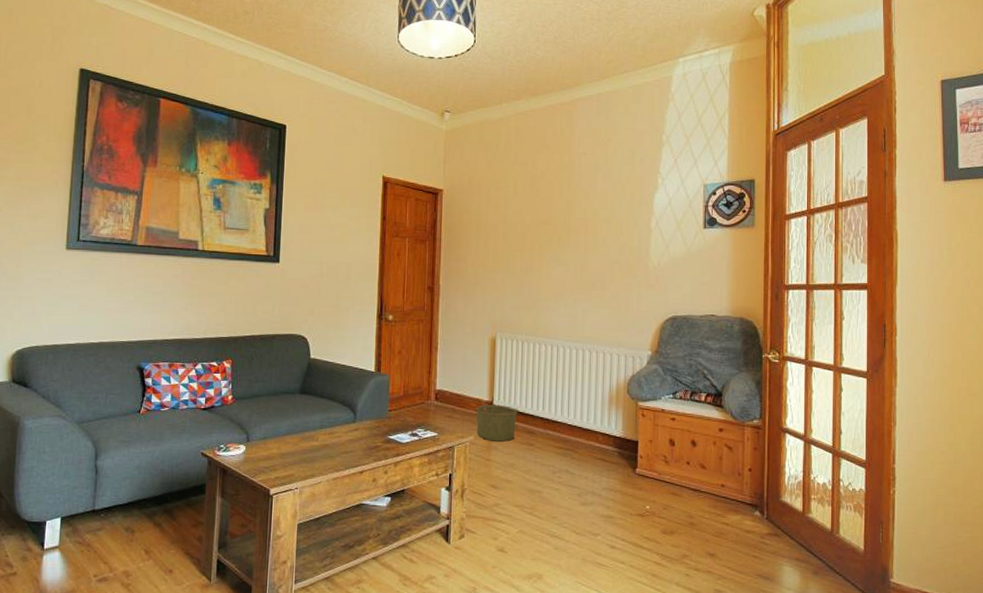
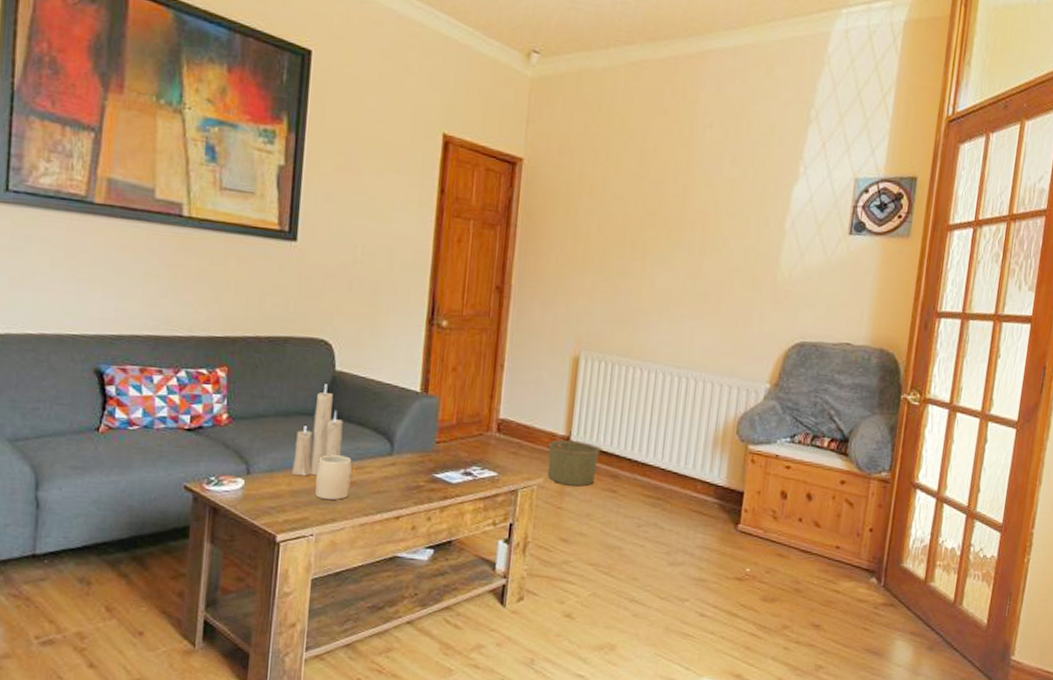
candle: none [279,369,317,442] -> present [290,384,343,477]
mug: none [297,424,326,460] -> present [314,454,353,501]

